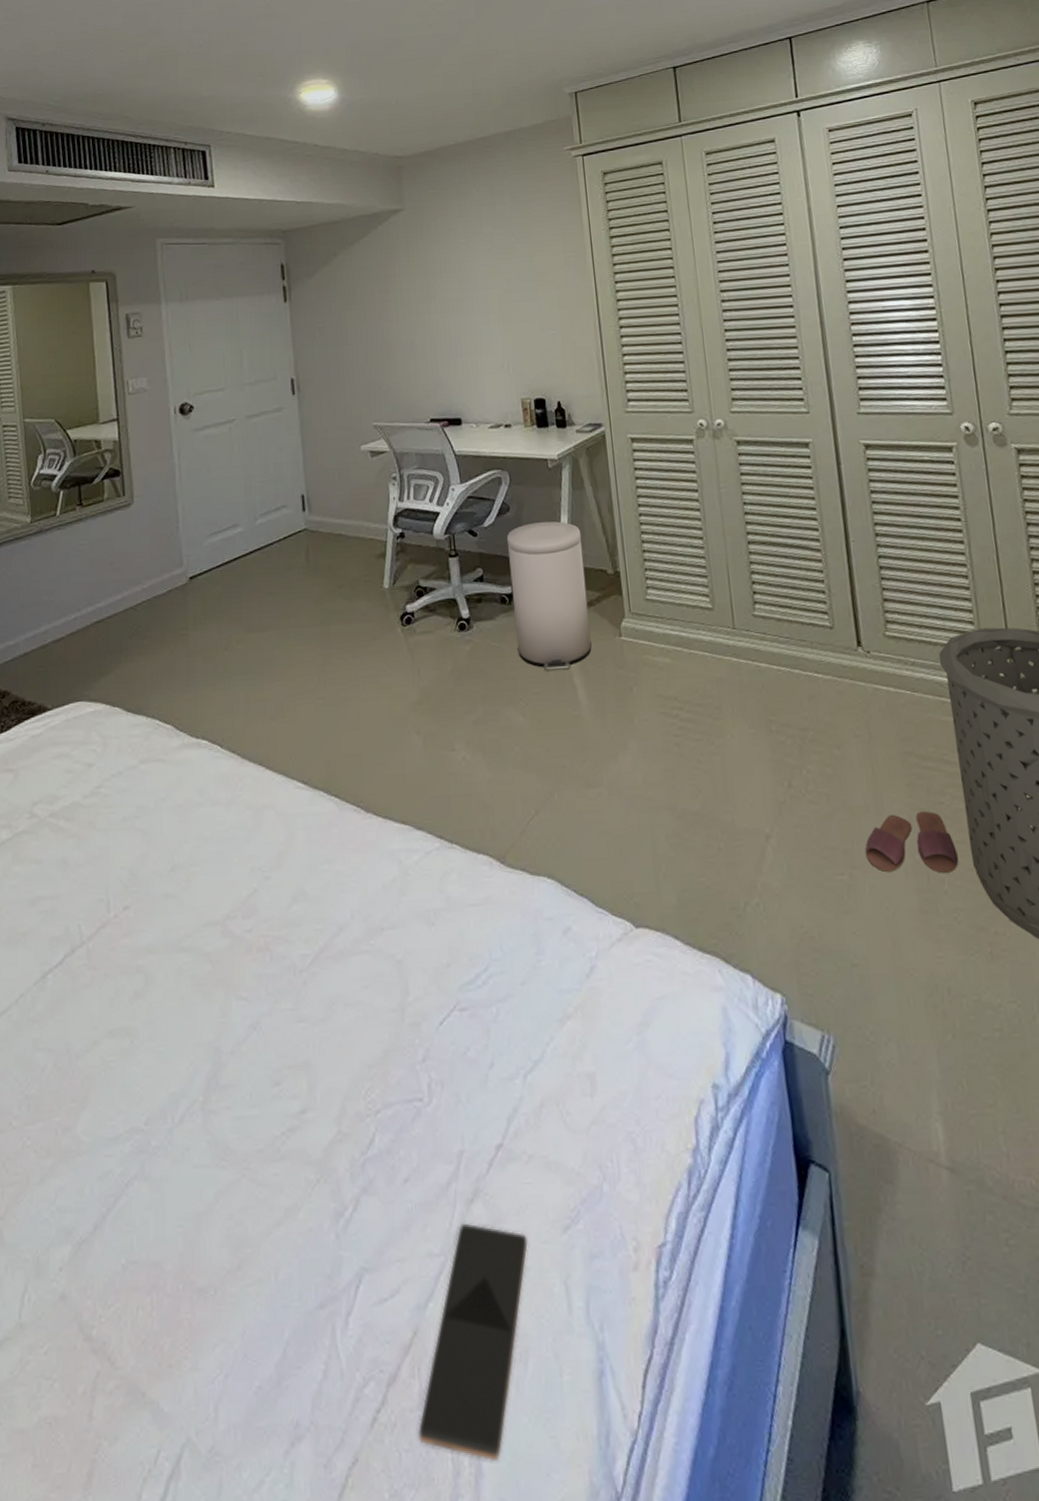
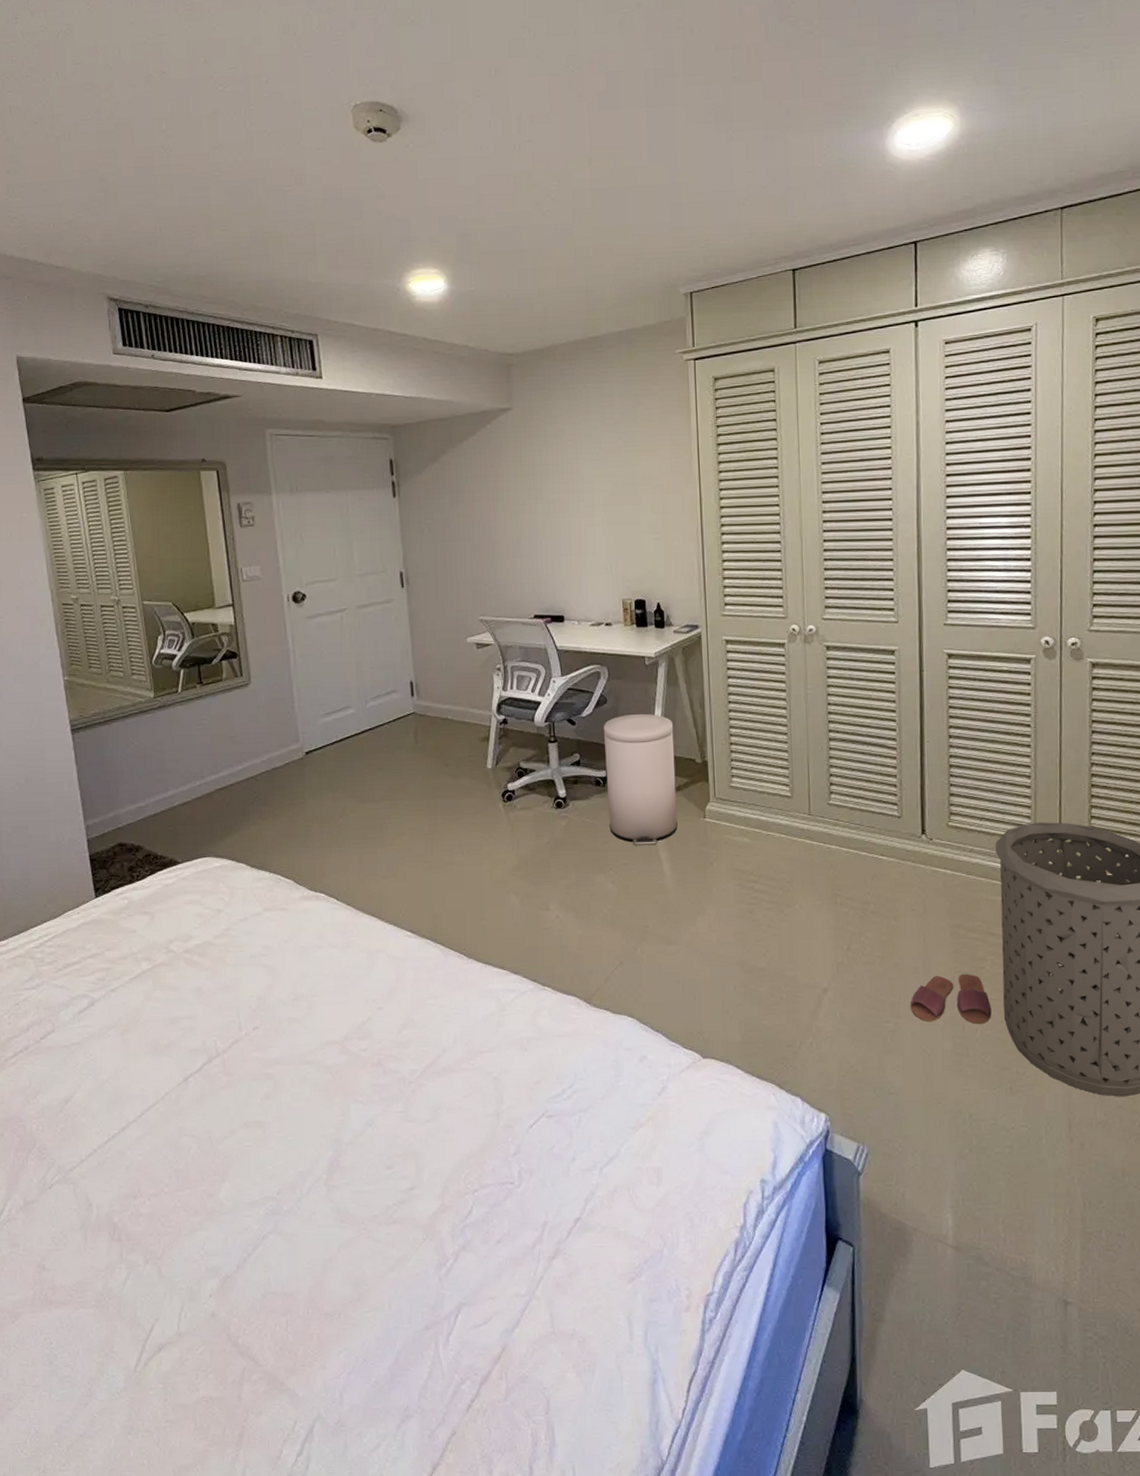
smartphone: present [418,1223,528,1461] -> none [505,1273,599,1436]

